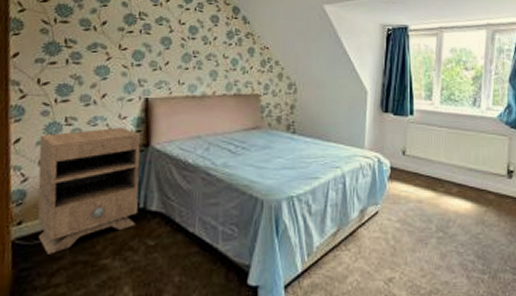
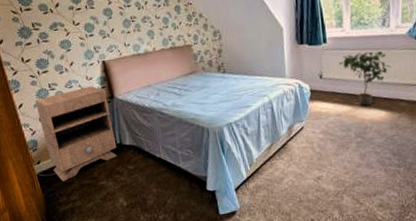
potted plant: none [425,131,481,195] -> present [339,51,392,107]

